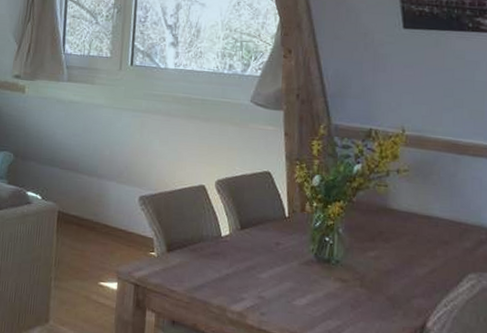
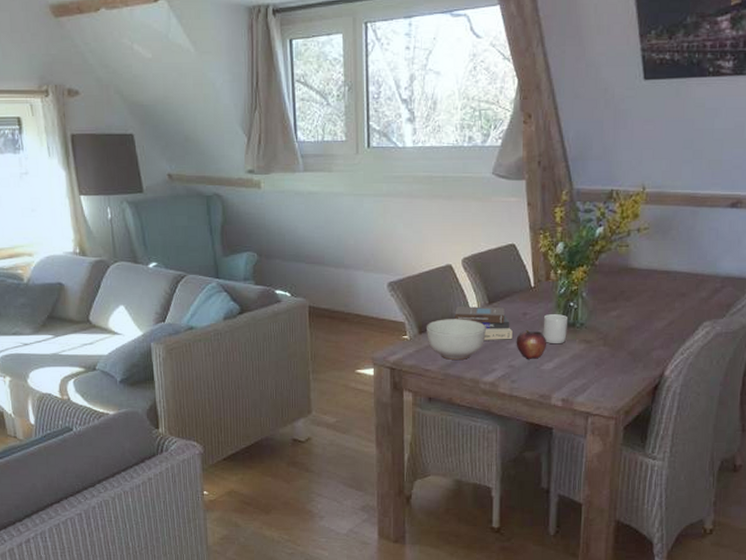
bowl: none [174,239,238,285] -> present [425,319,487,360]
books: none [205,228,264,269] -> present [455,306,513,340]
fruit: none [267,261,300,293] -> present [516,330,547,359]
mug: none [296,247,324,280] -> present [543,314,569,344]

